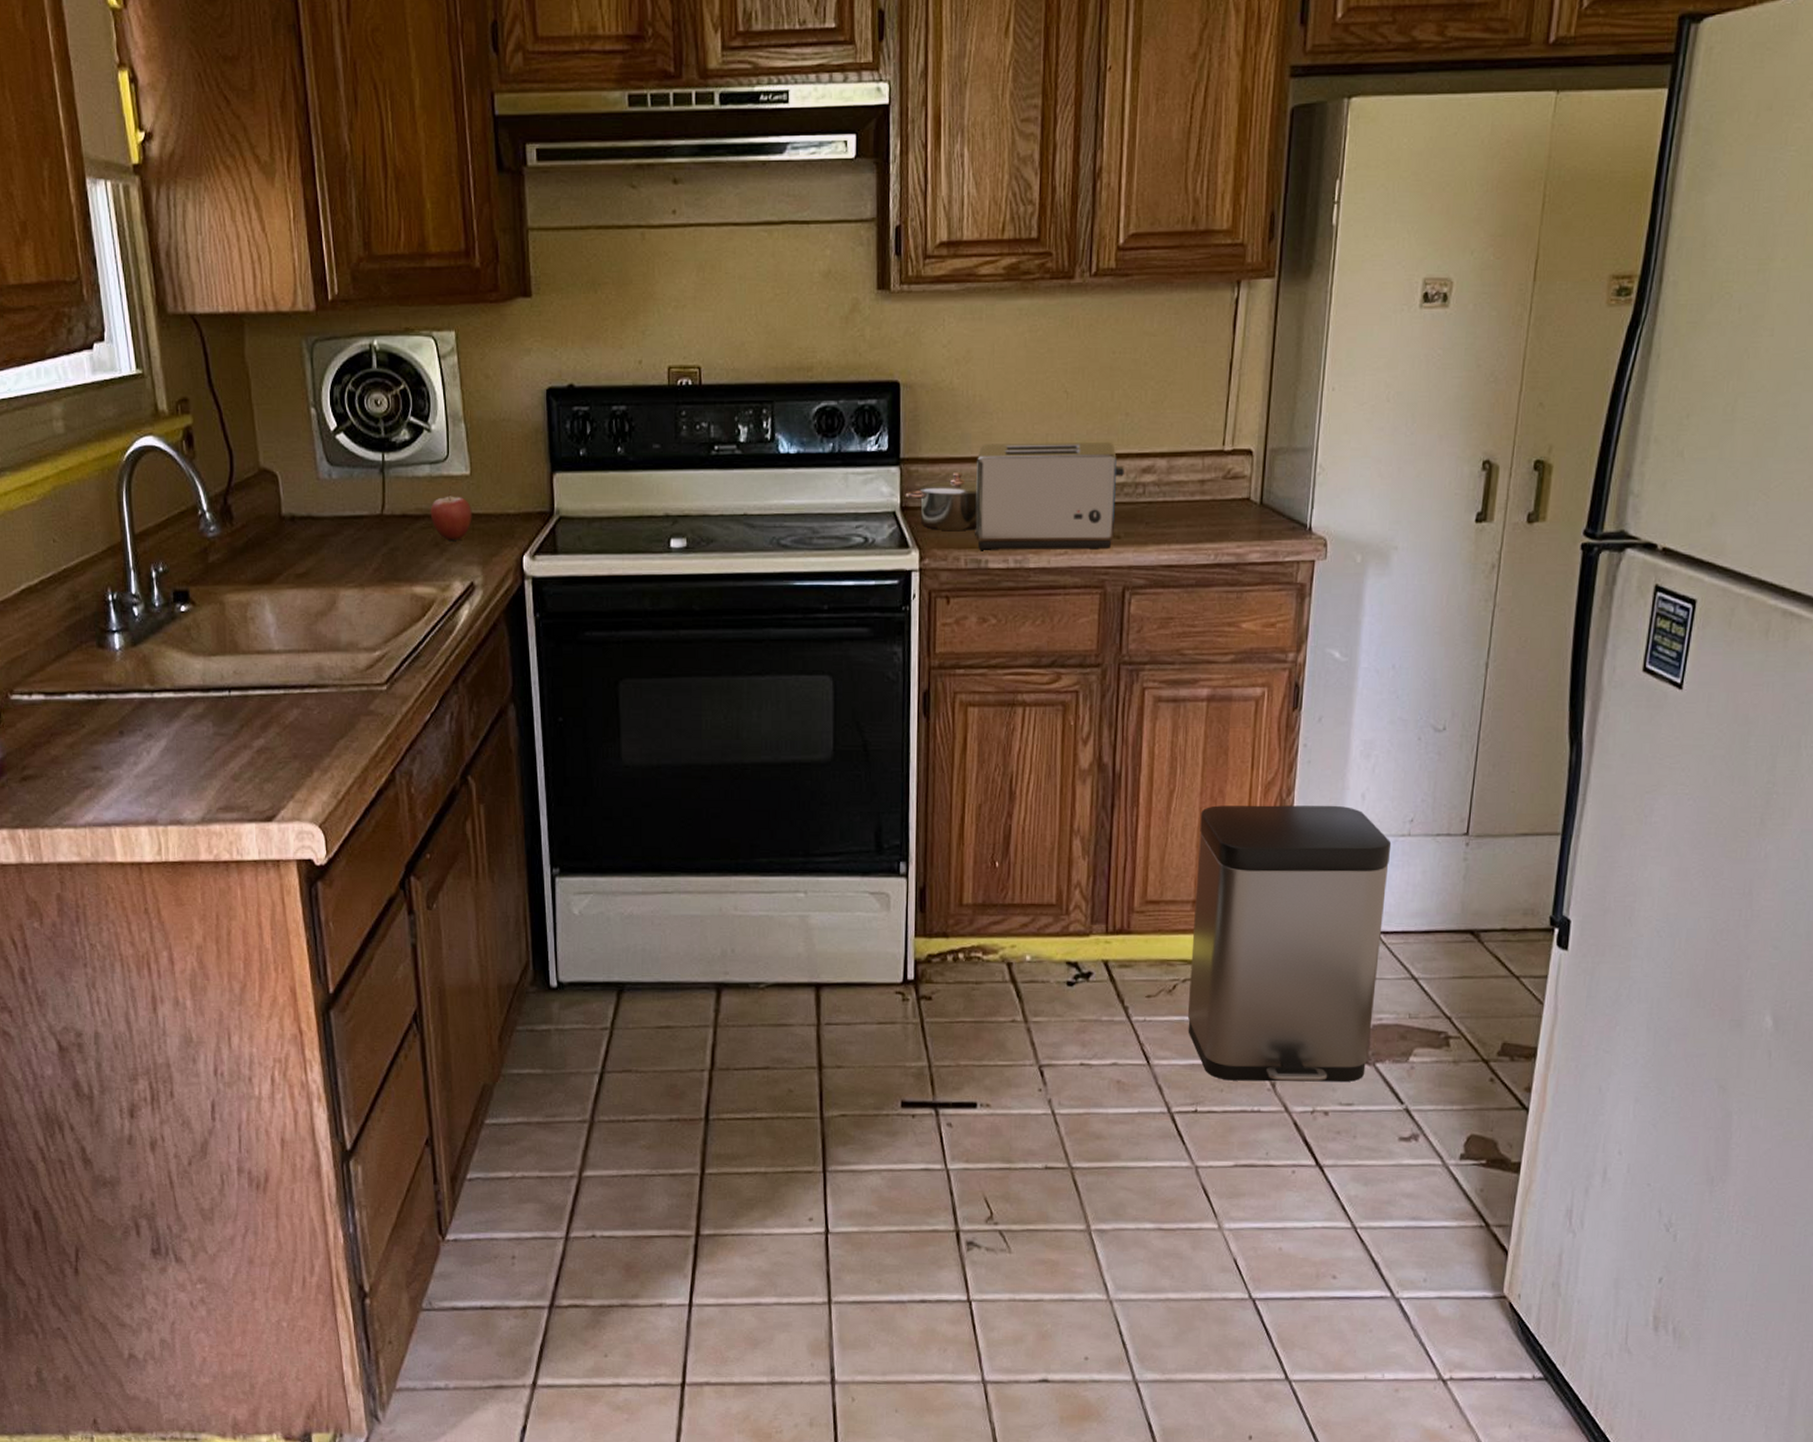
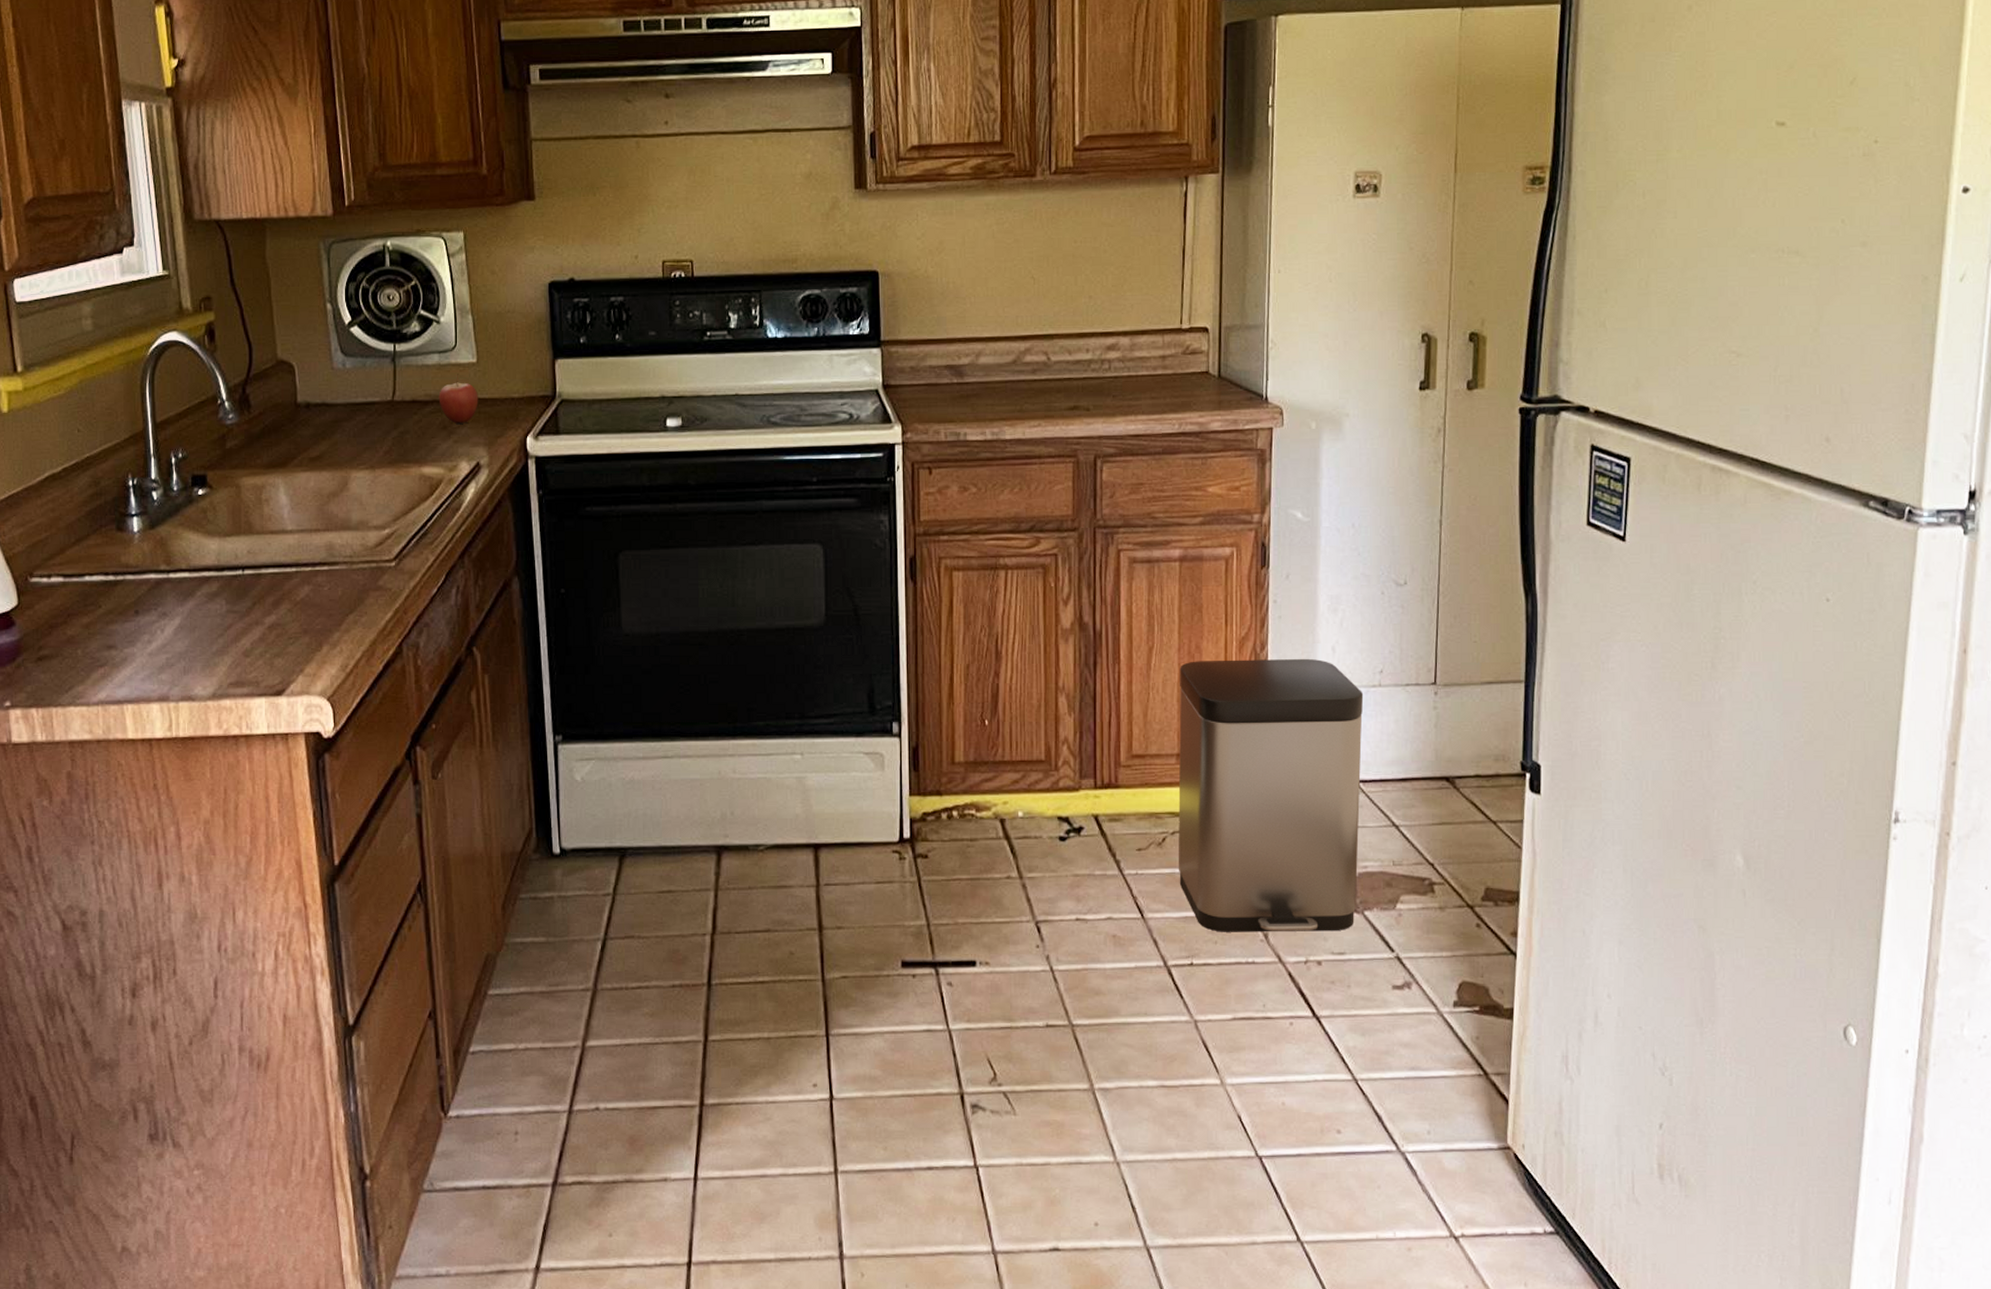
cooking pot: present [905,473,978,530] -> none [886,353,956,406]
toaster: present [975,441,1124,551] -> none [953,322,1090,425]

